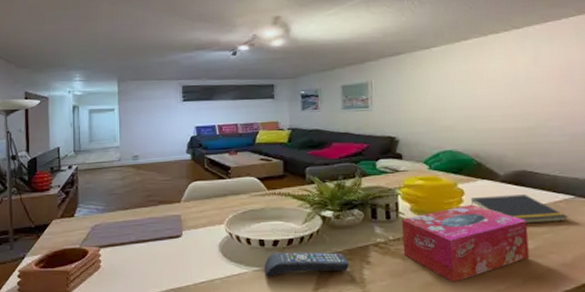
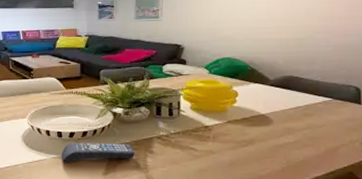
tissue box: present [402,204,530,282] -> none [182,104,290,169]
notepad: present [471,195,568,224] -> none [244,97,325,121]

